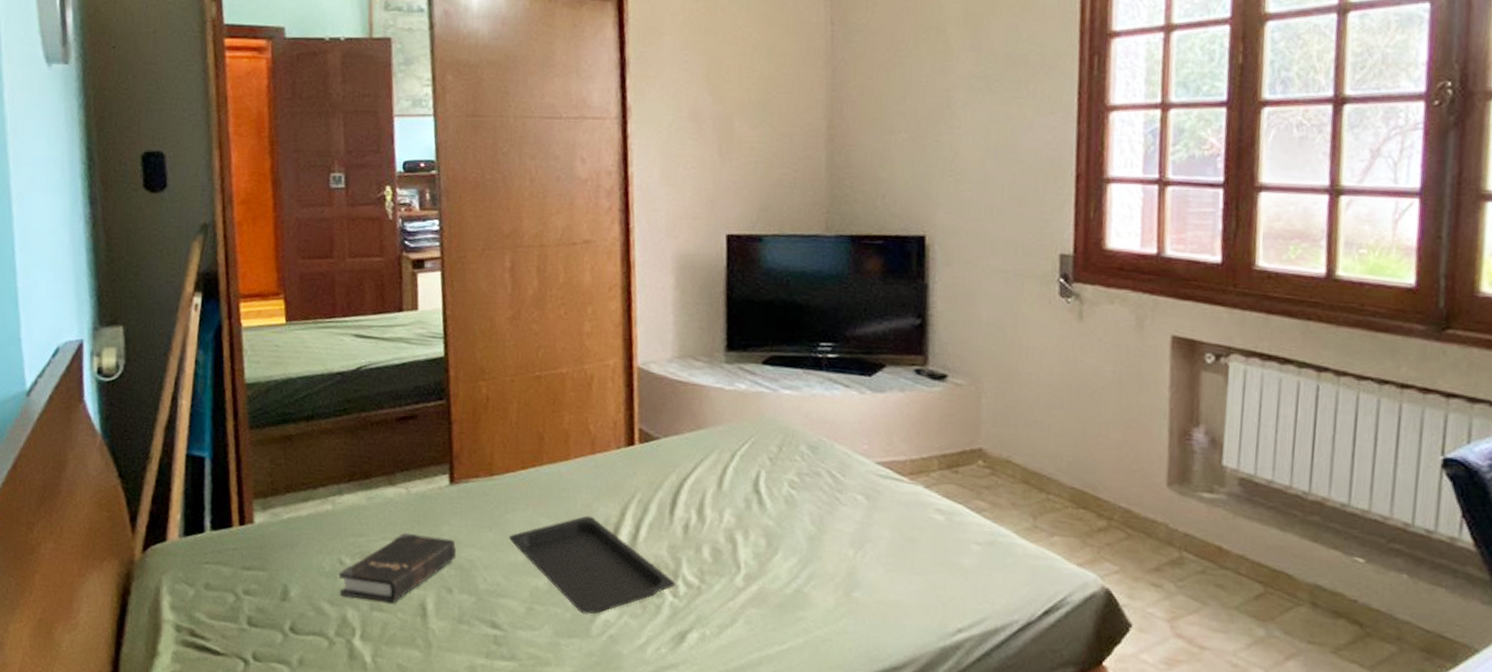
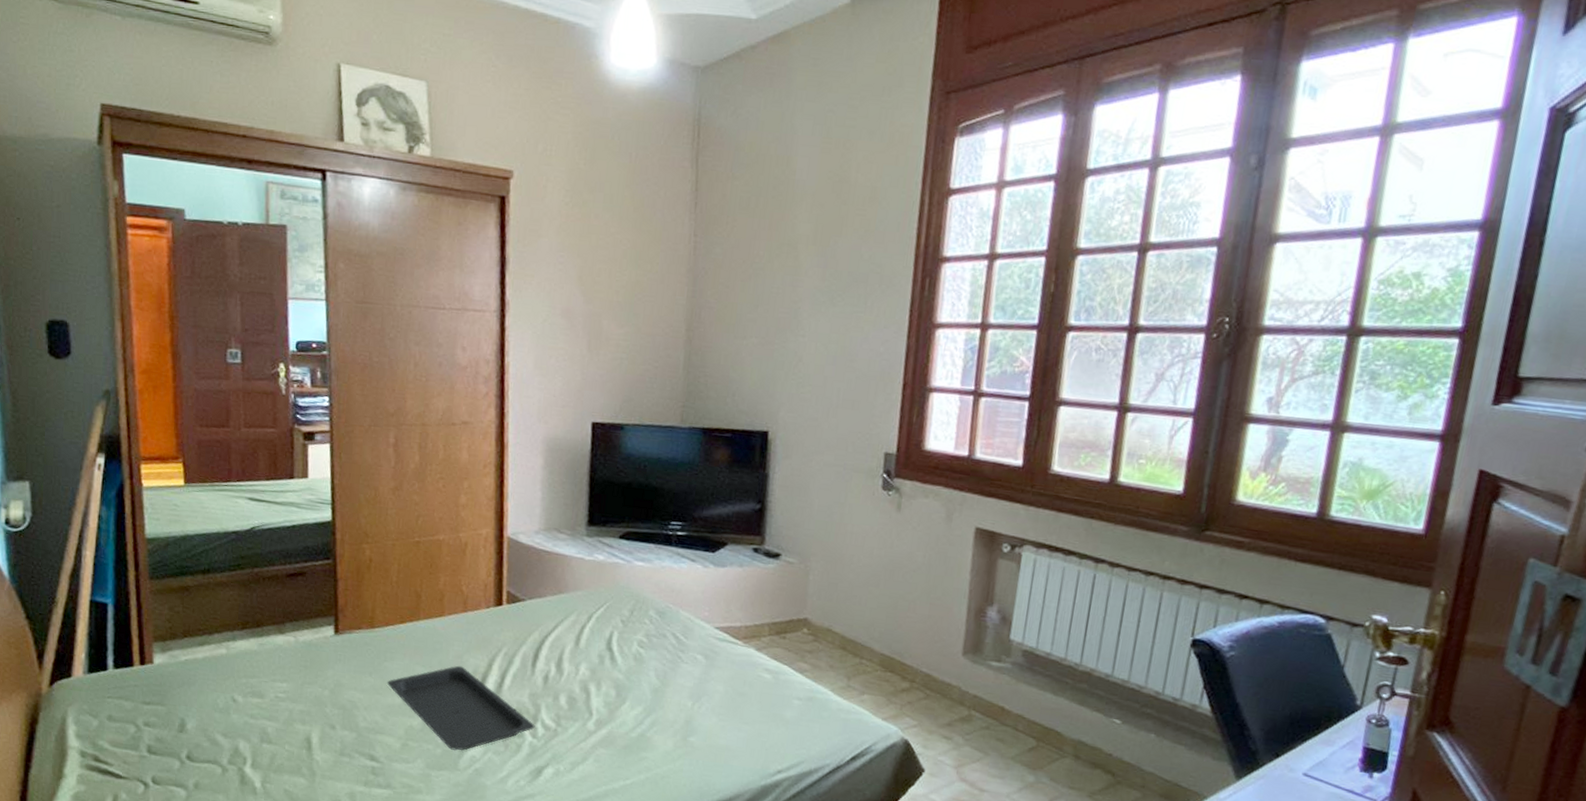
hardback book: present [339,532,457,603] -> none [232,675,340,737]

